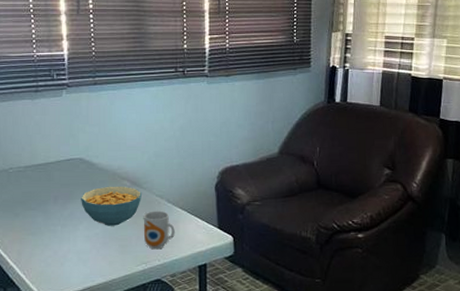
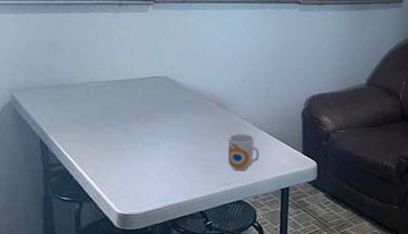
cereal bowl: present [81,186,142,226] -> none [164,106,227,146]

